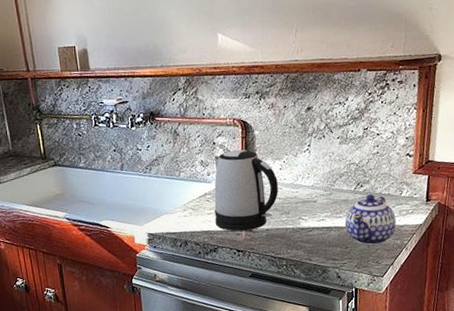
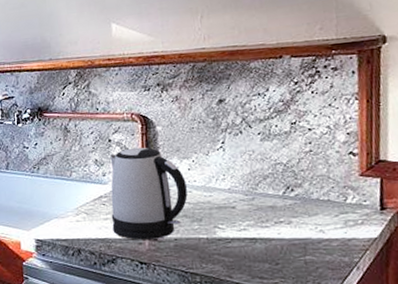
teapot: present [345,194,396,245] -> none [273,200,342,262]

